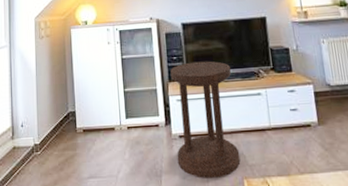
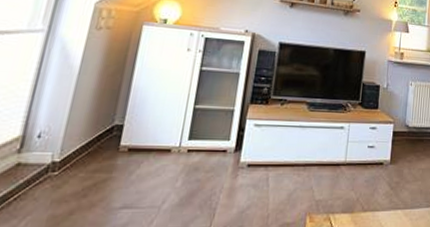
side table: present [170,61,241,179] -> none [238,85,320,214]

